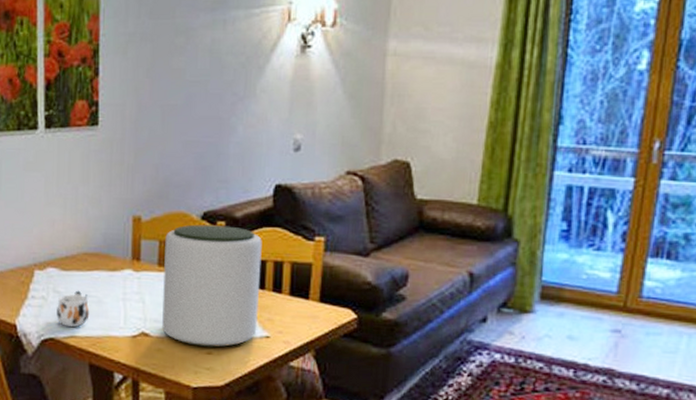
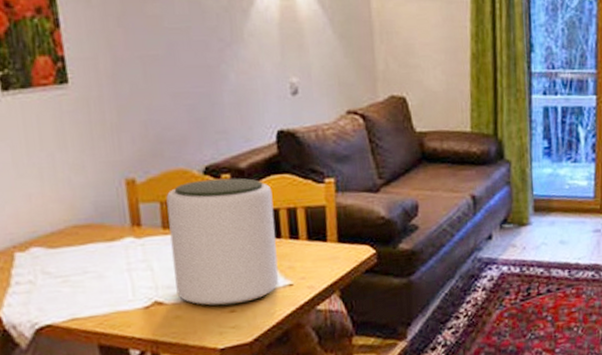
mug: present [57,290,90,327] -> none [49,267,91,309]

